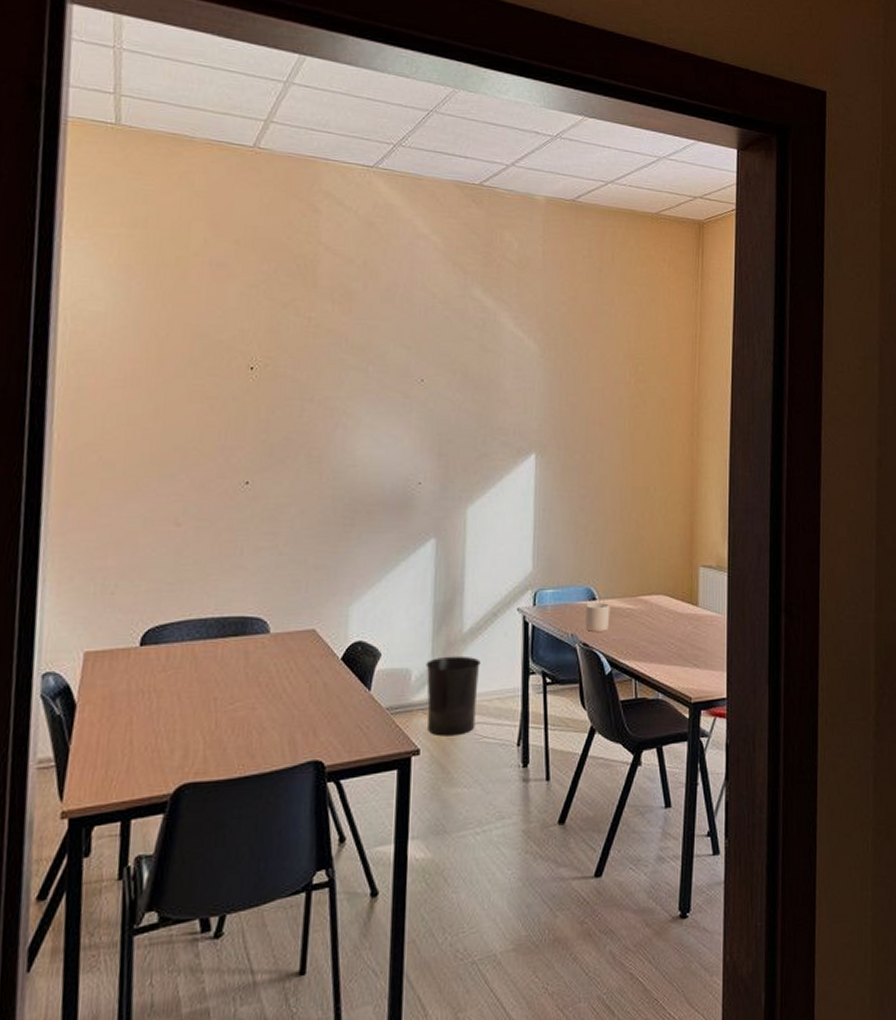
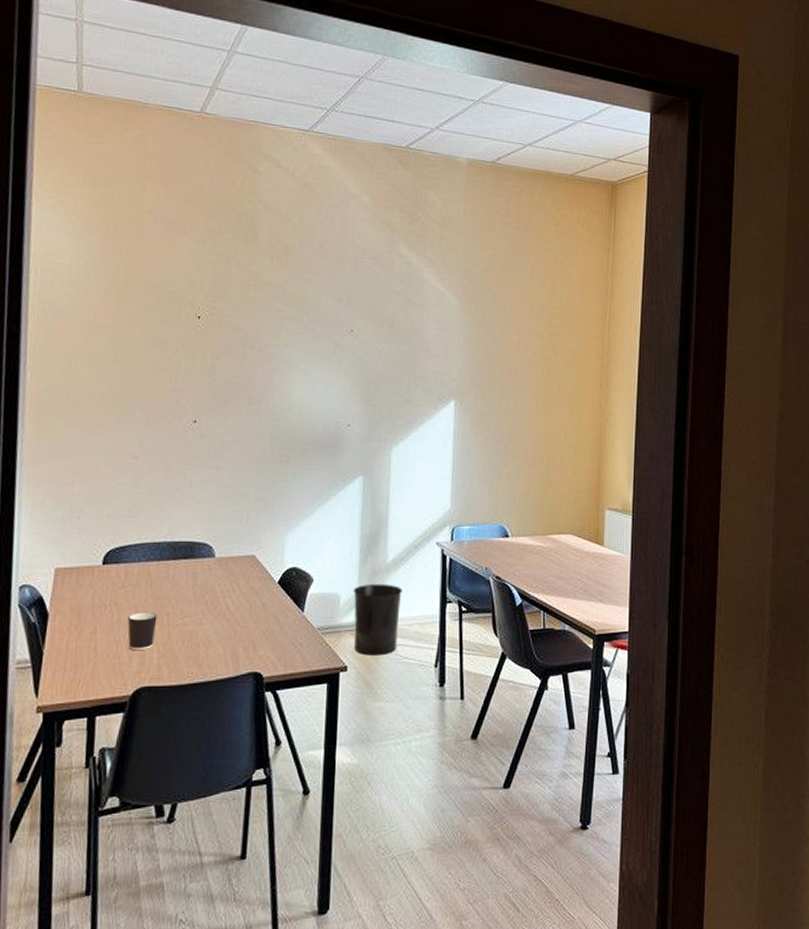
mug: none [168,698,204,743] -> present [127,612,158,651]
mug: present [585,603,610,633] -> none [498,540,522,567]

